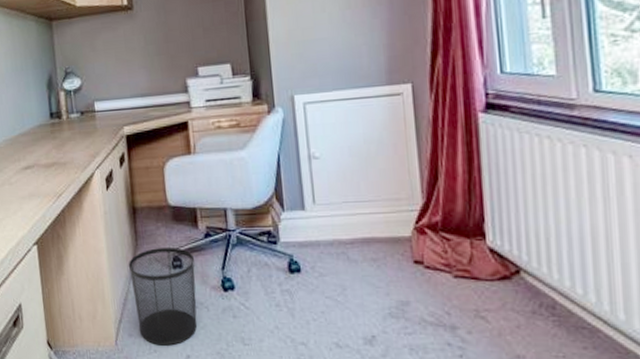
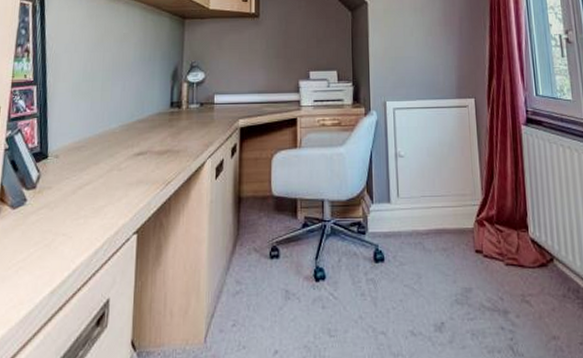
waste bin: present [128,248,197,346] -> none [227,237,292,341]

